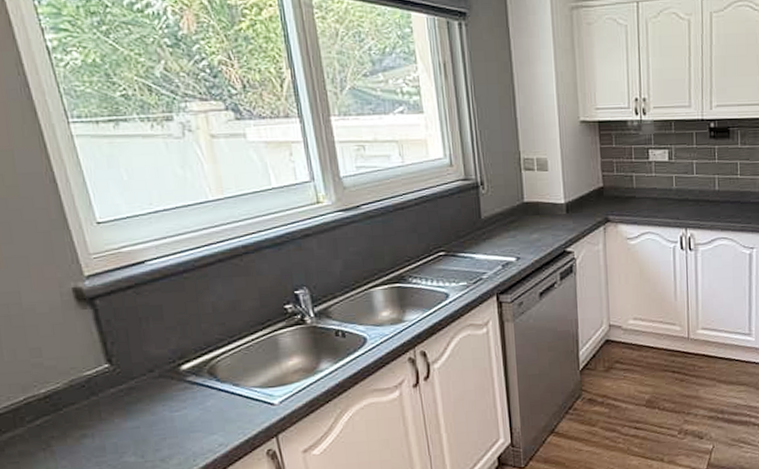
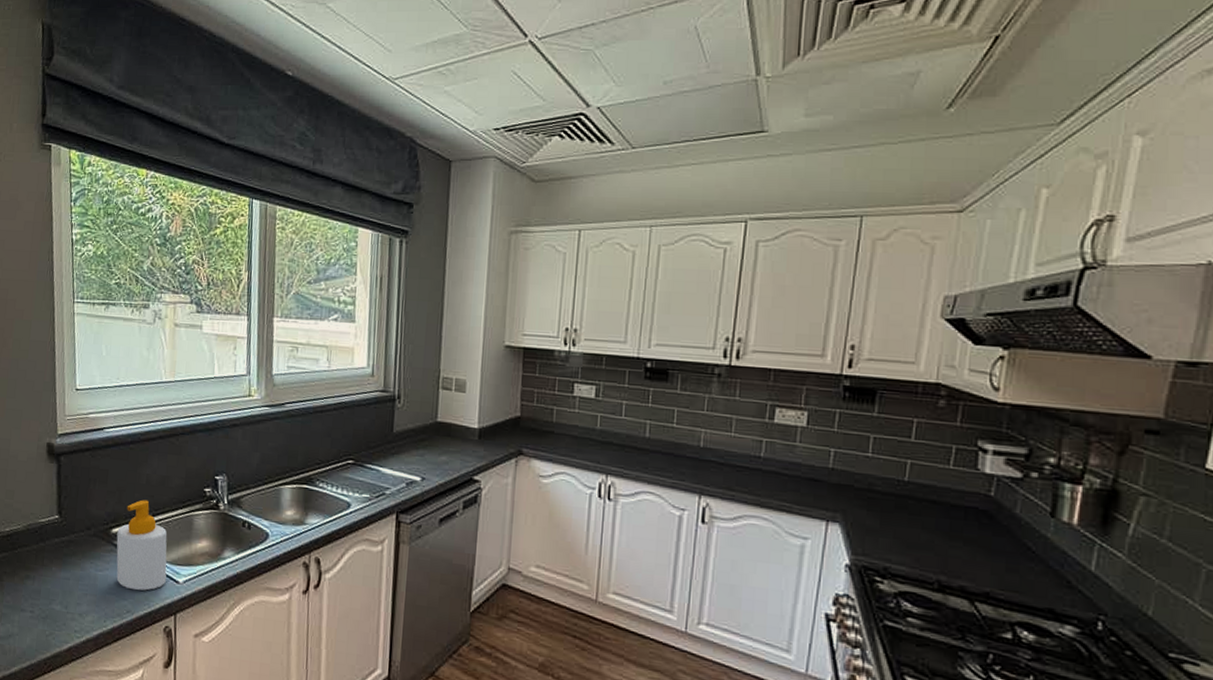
soap bottle: none [188,328,259,423] -> present [116,499,167,591]

